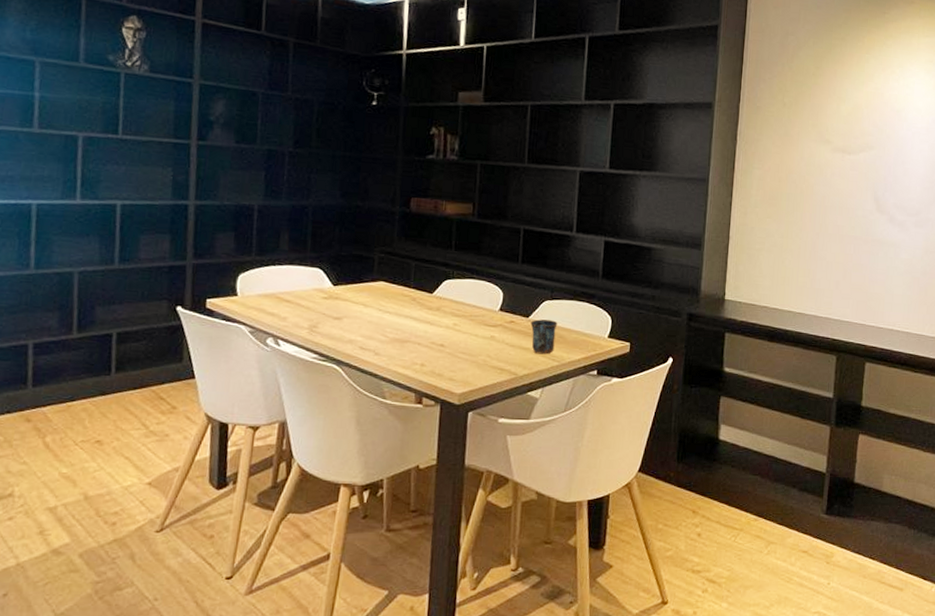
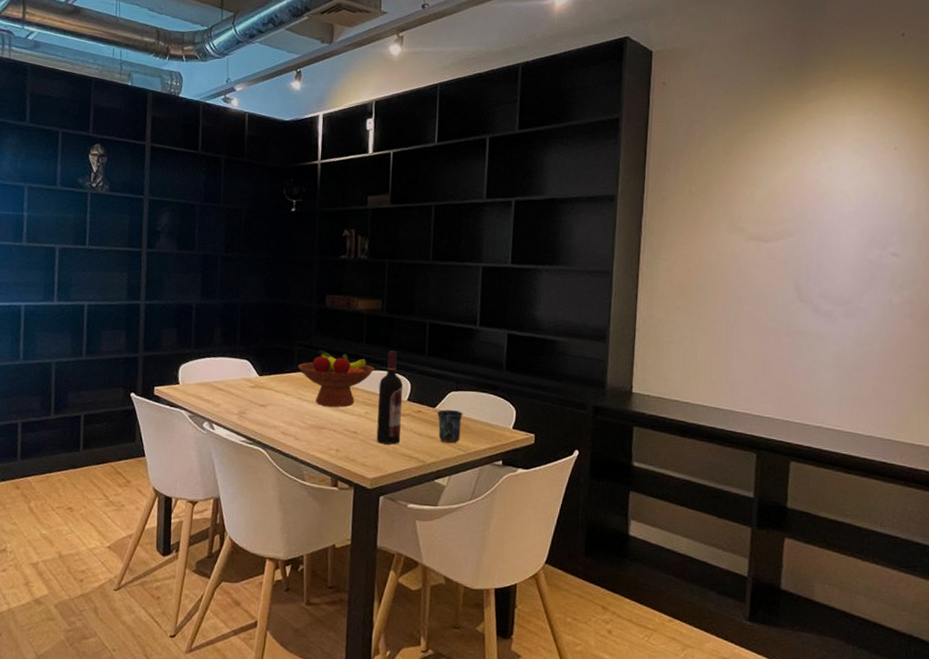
fruit bowl: none [378,256,465,319] -> present [298,349,375,407]
wine bottle: none [465,258,495,357] -> present [376,351,403,445]

